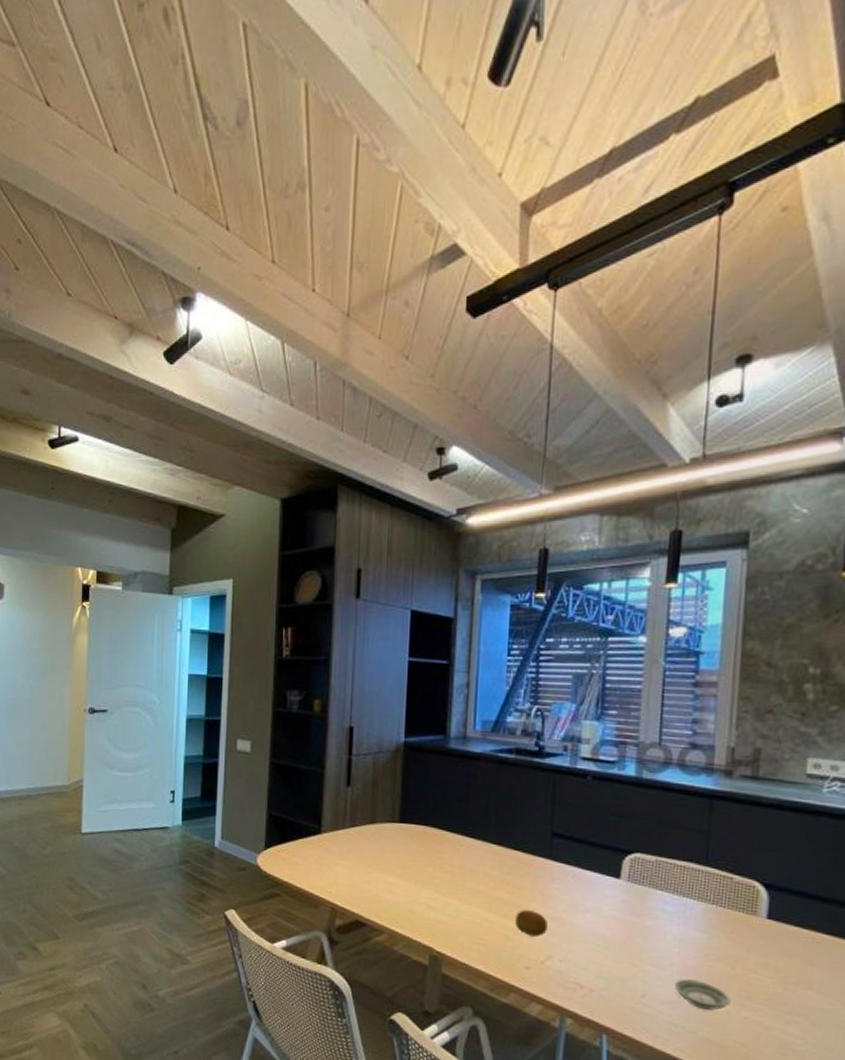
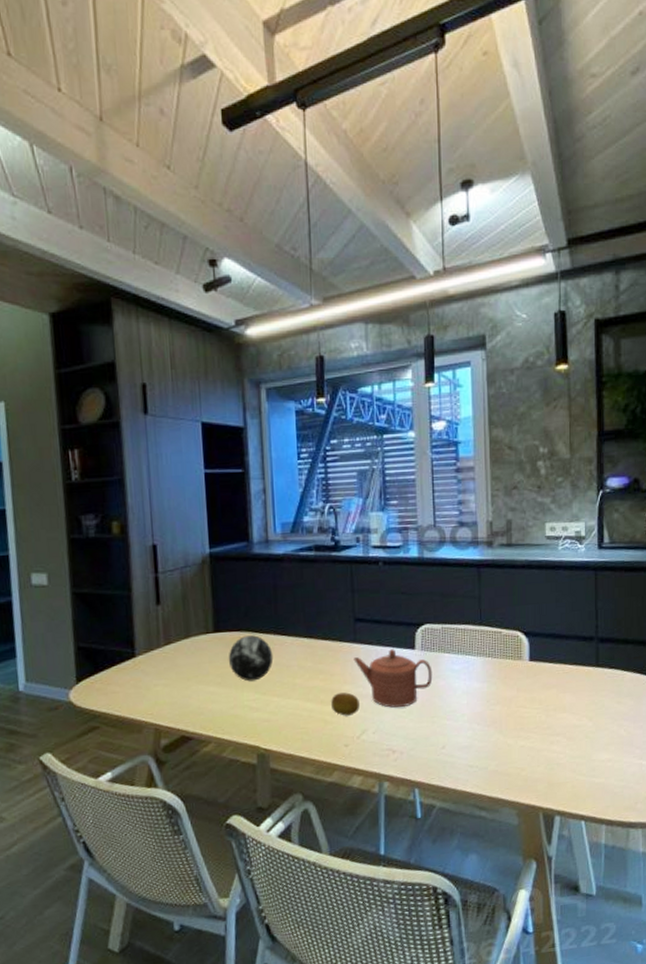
decorative orb: none [410,831,458,880] -> present [228,635,274,682]
teapot: none [546,873,639,941] -> present [353,649,433,708]
saucer: present [674,979,731,1010] -> none [466,723,510,747]

